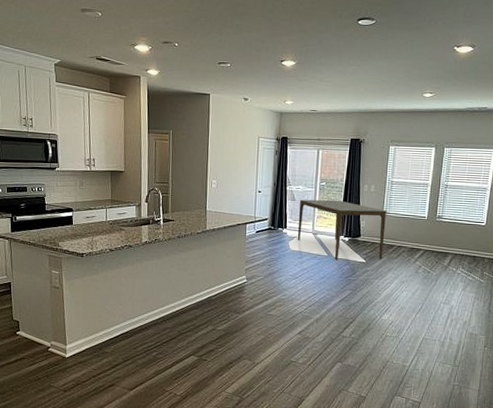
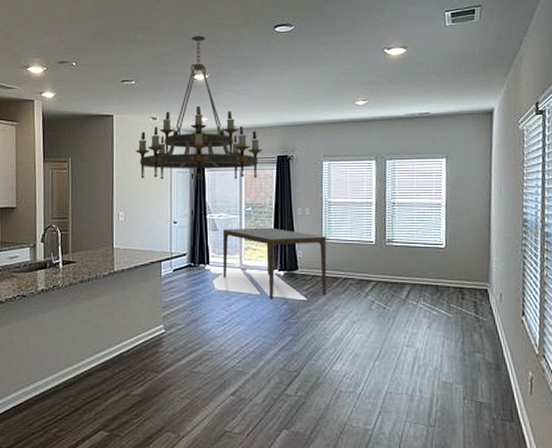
chandelier: none [228,24,339,157] -> present [136,35,263,180]

